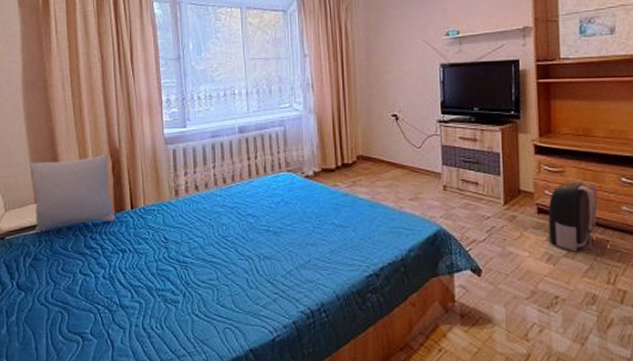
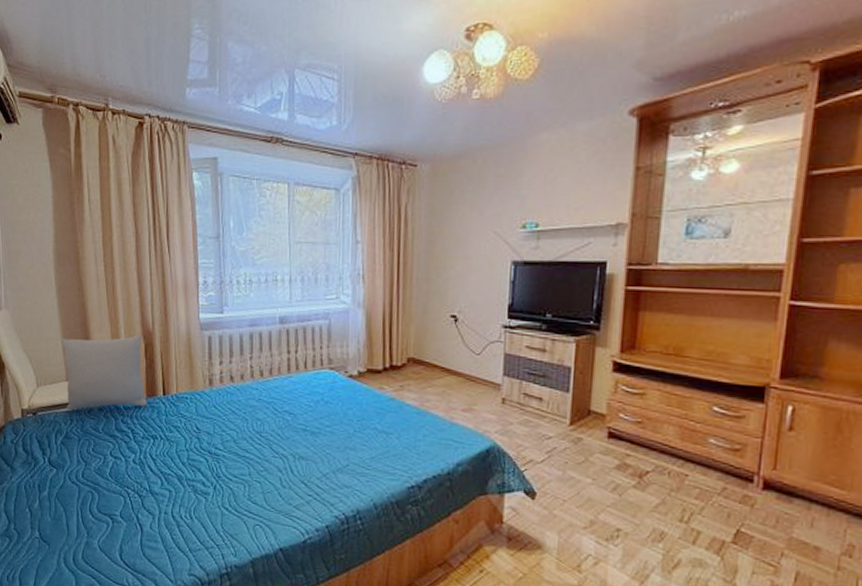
backpack: present [548,180,608,255] -> none [618,405,686,490]

